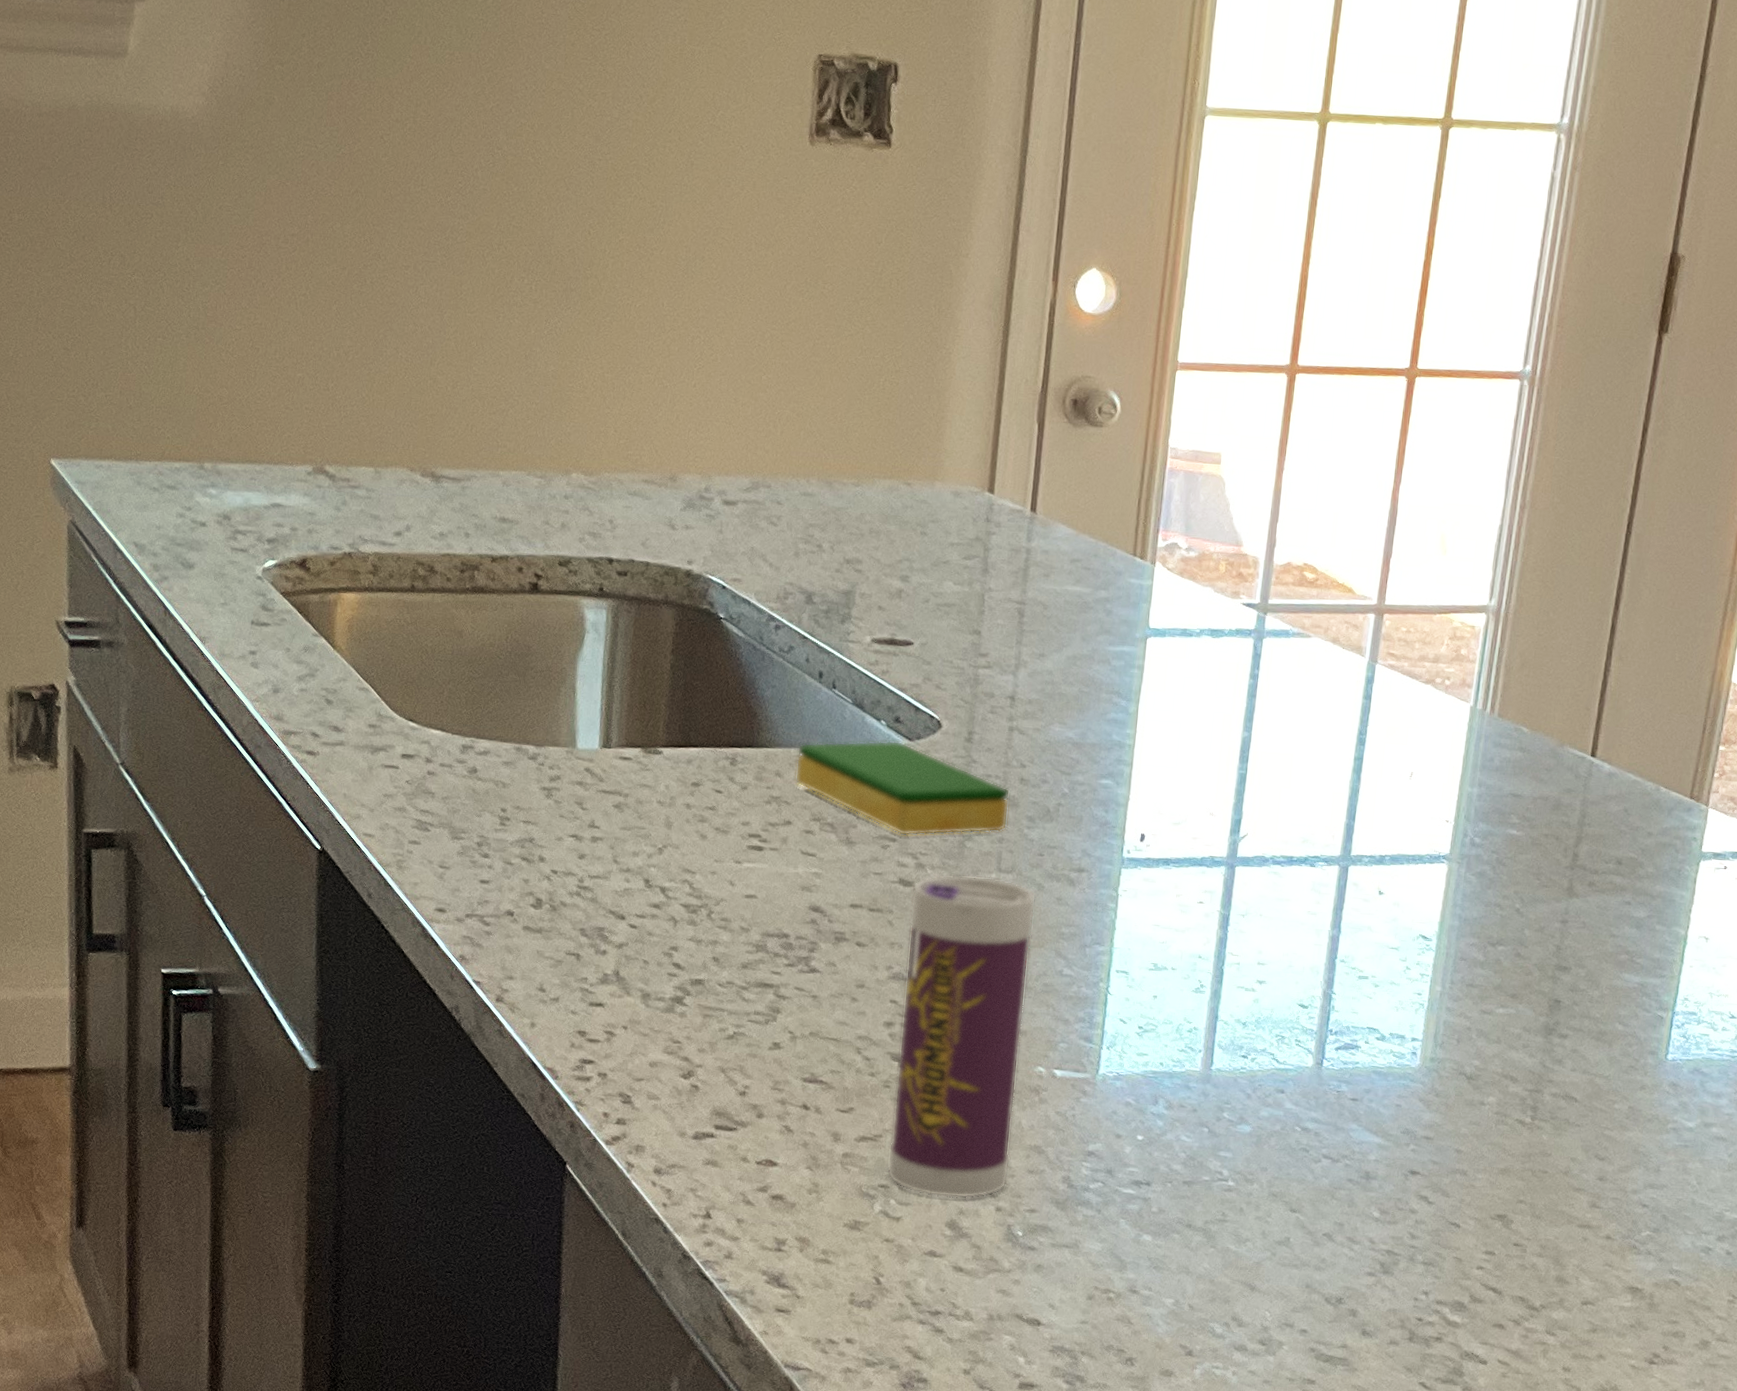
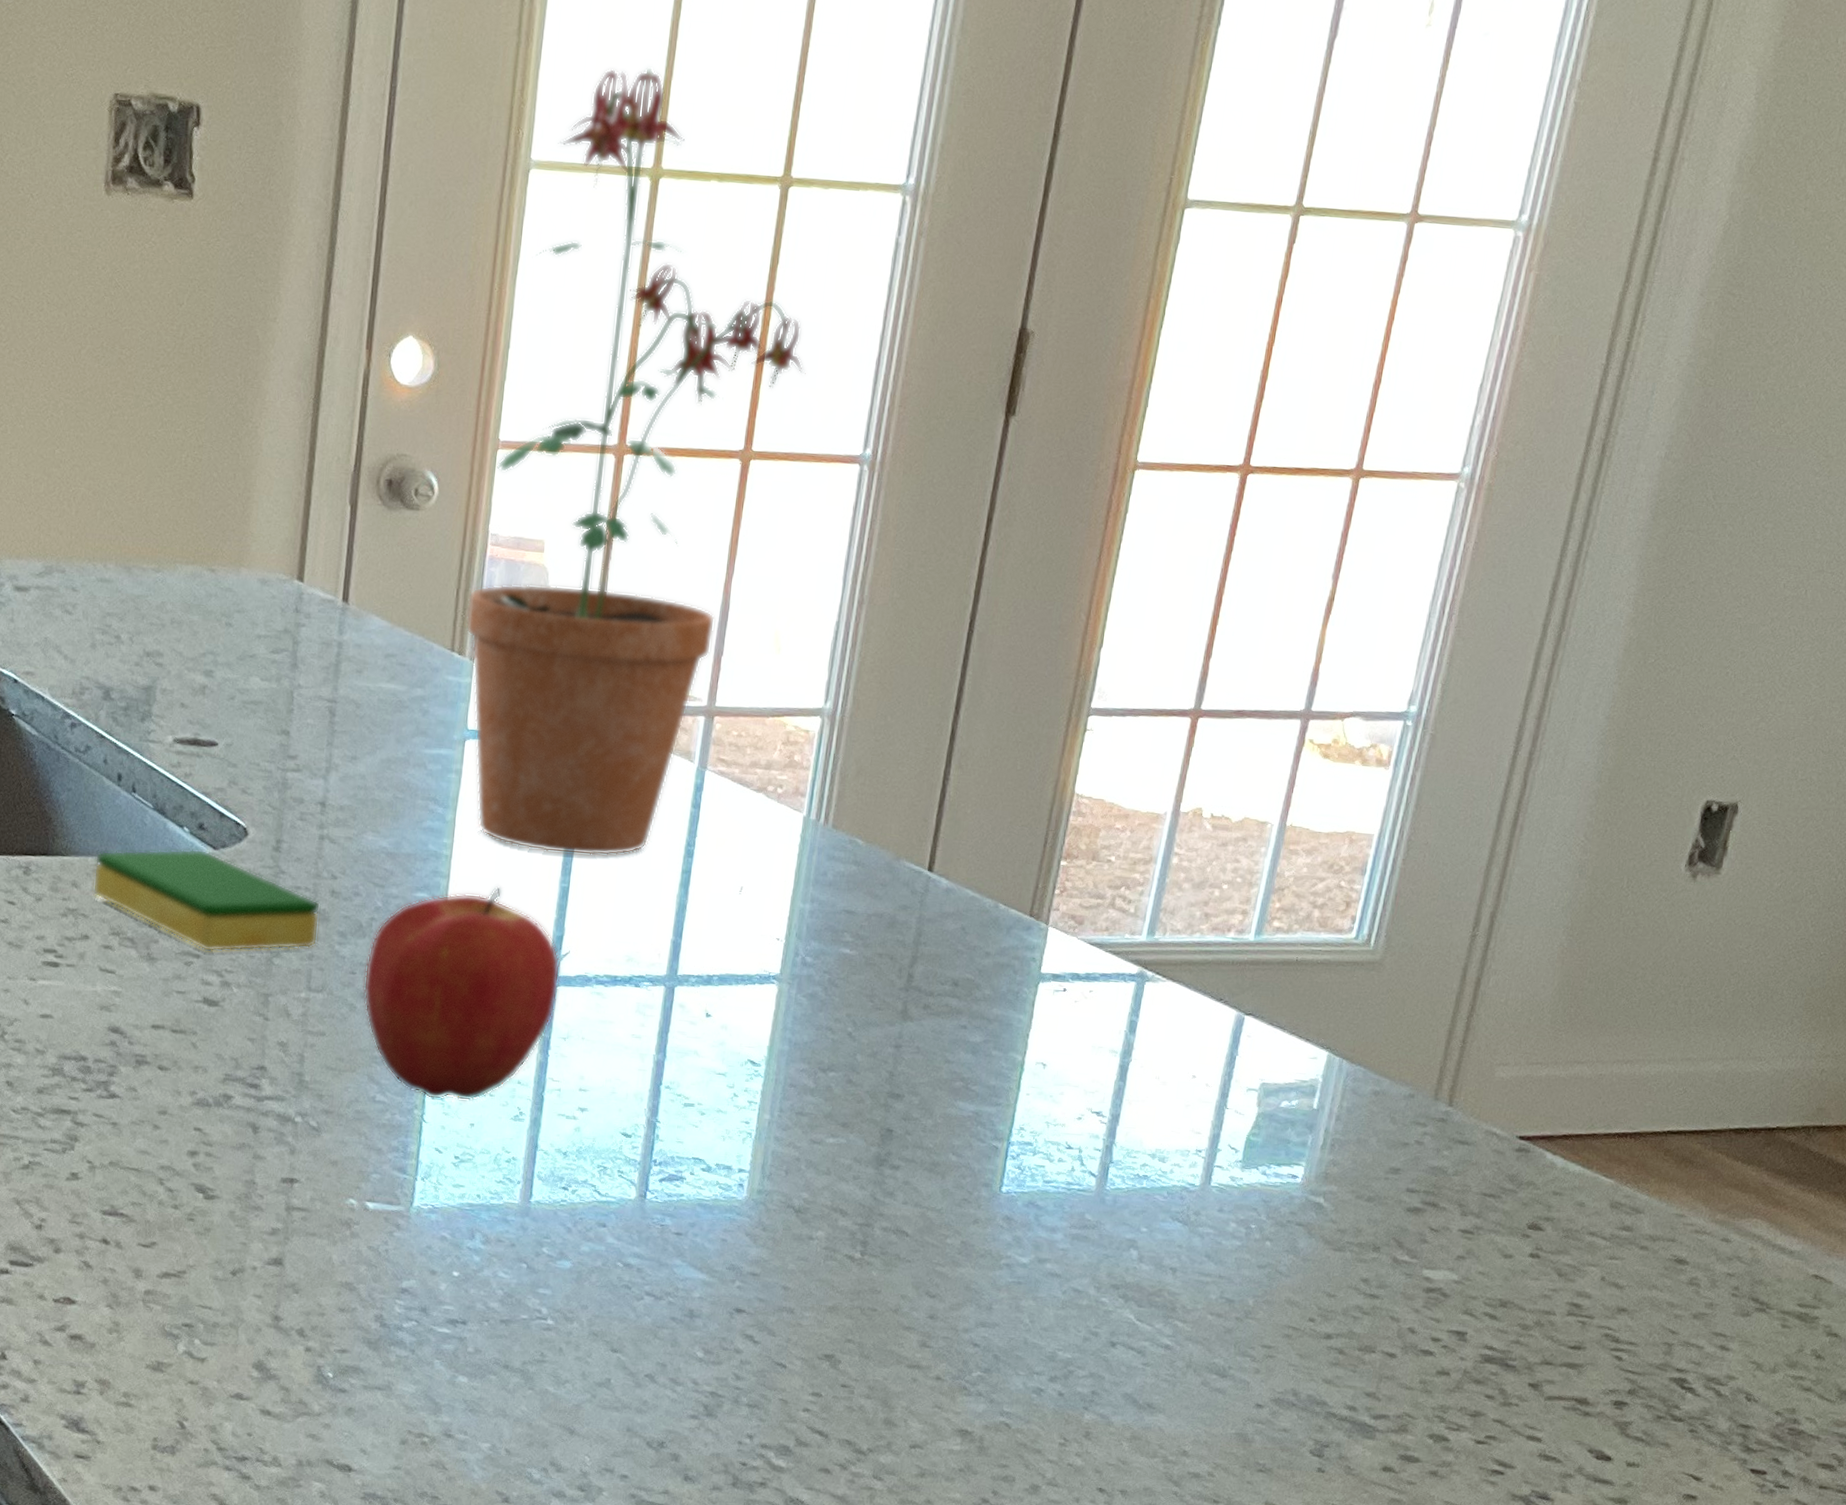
beverage can: present [886,874,1037,1199] -> none [190,993,348,1339]
apple: none [1050,774,1239,975] -> present [363,887,561,1101]
potted plant: none [1147,22,1468,745] -> present [465,67,806,856]

